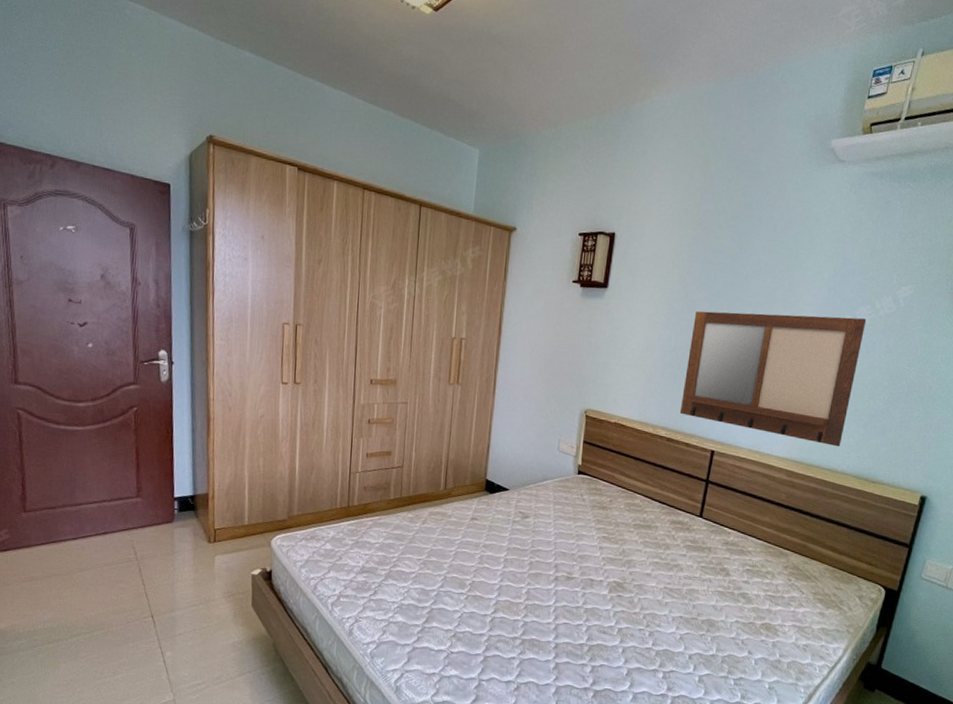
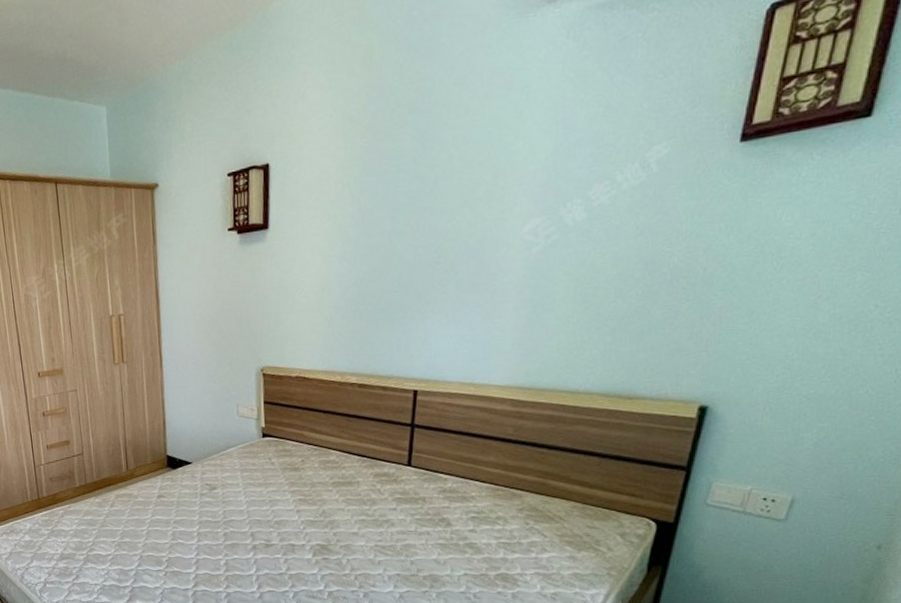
writing board: present [679,311,867,447] -> none [370,198,605,363]

